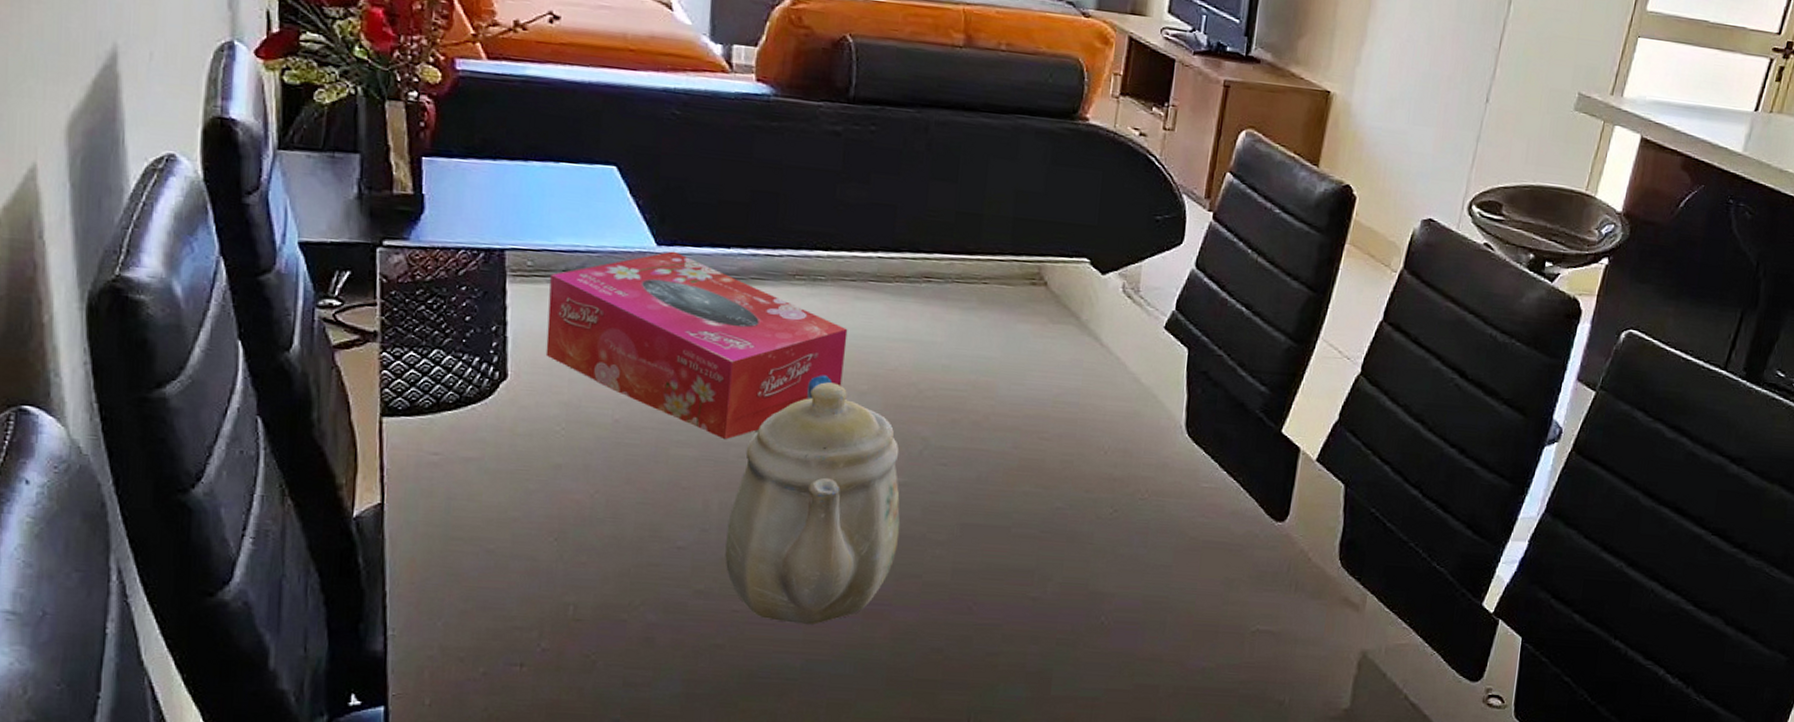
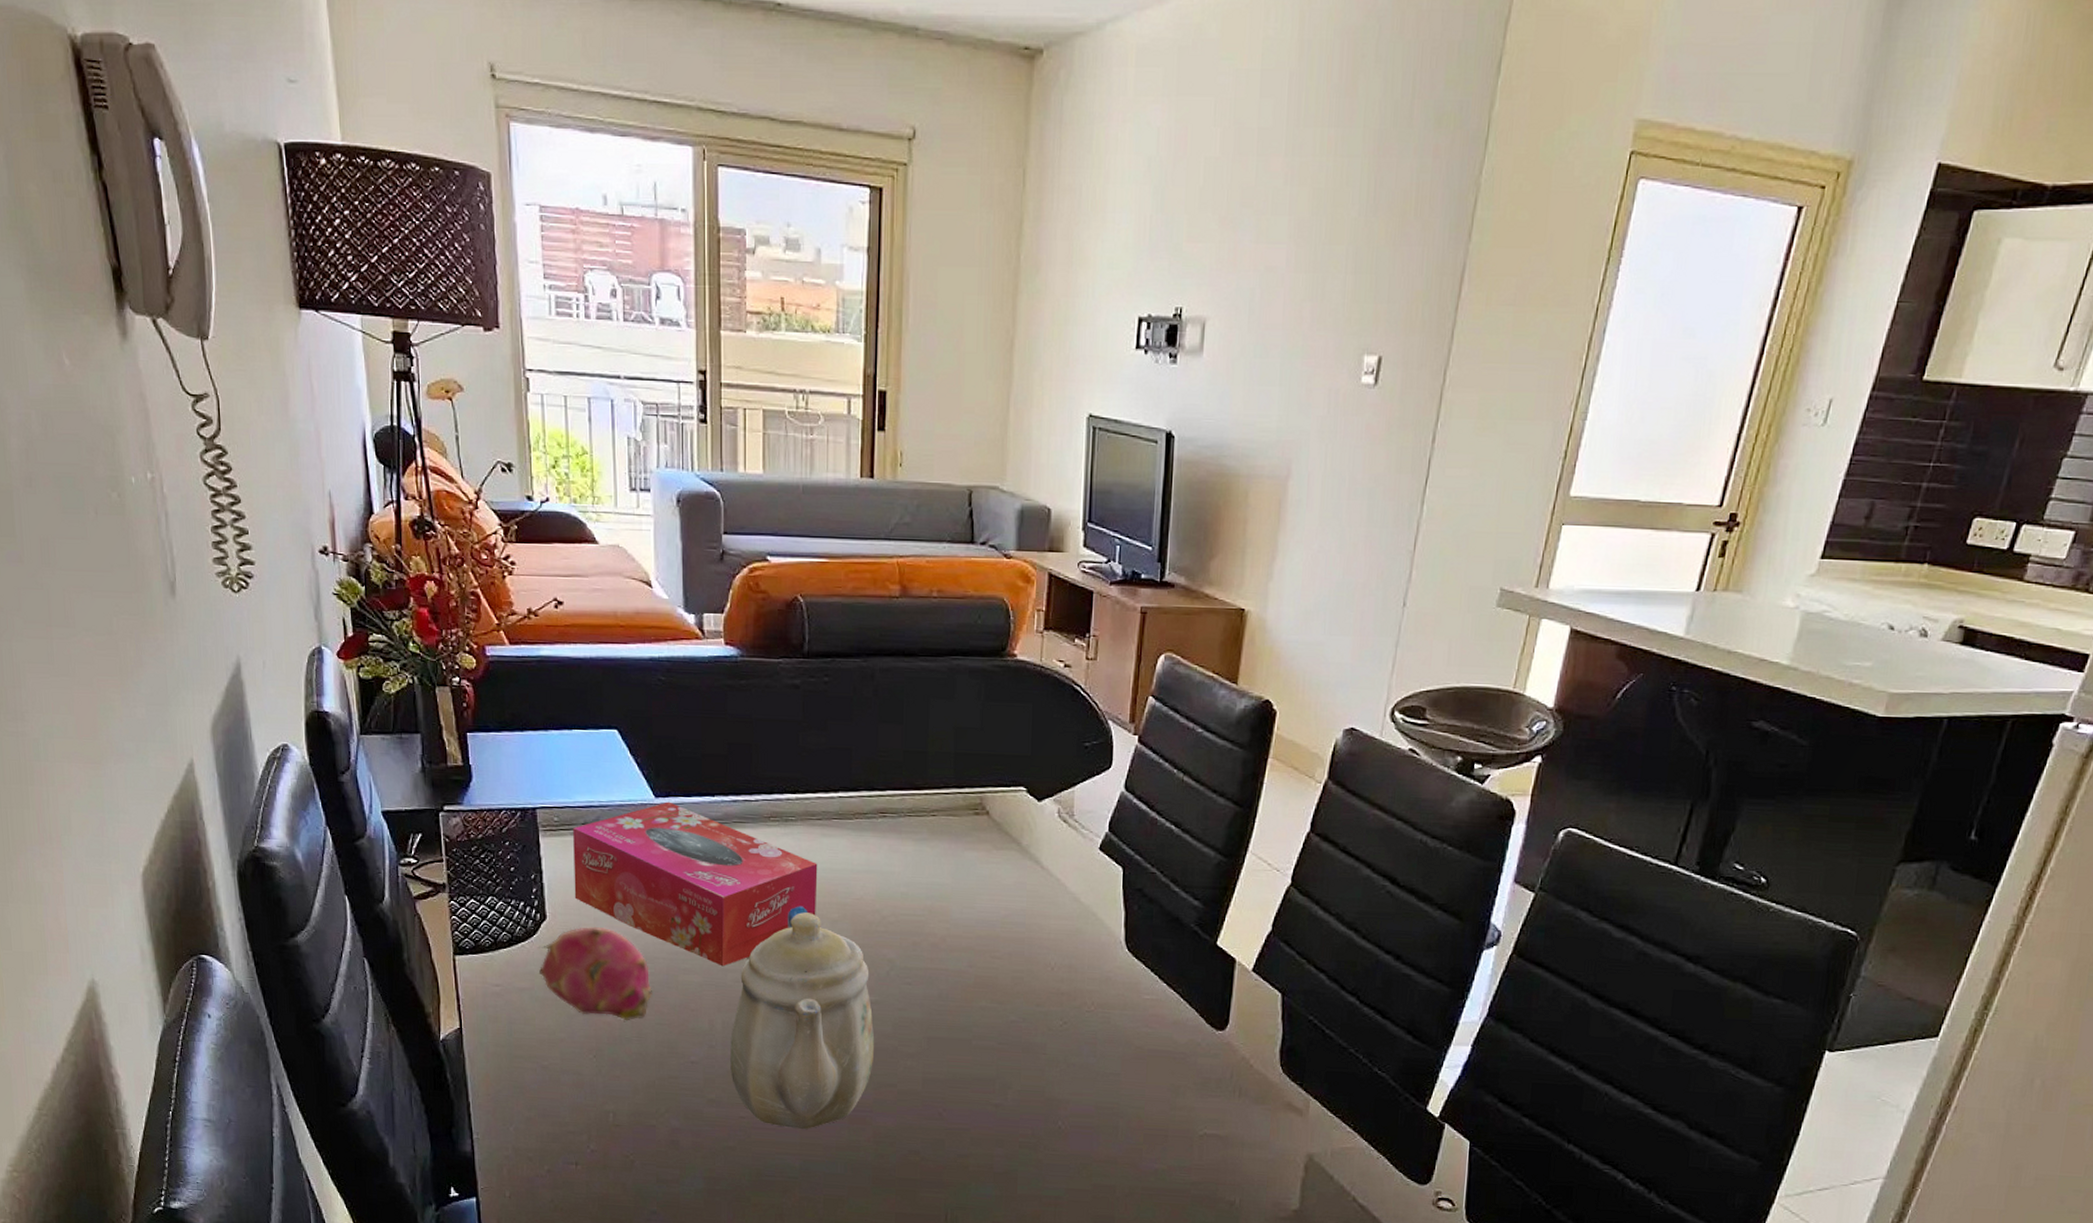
fruit: none [493,388,637,499] -> present [538,926,653,1021]

